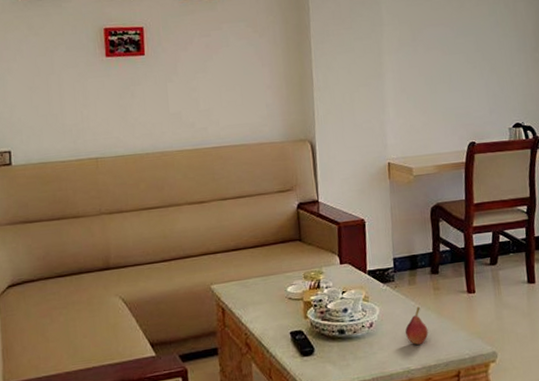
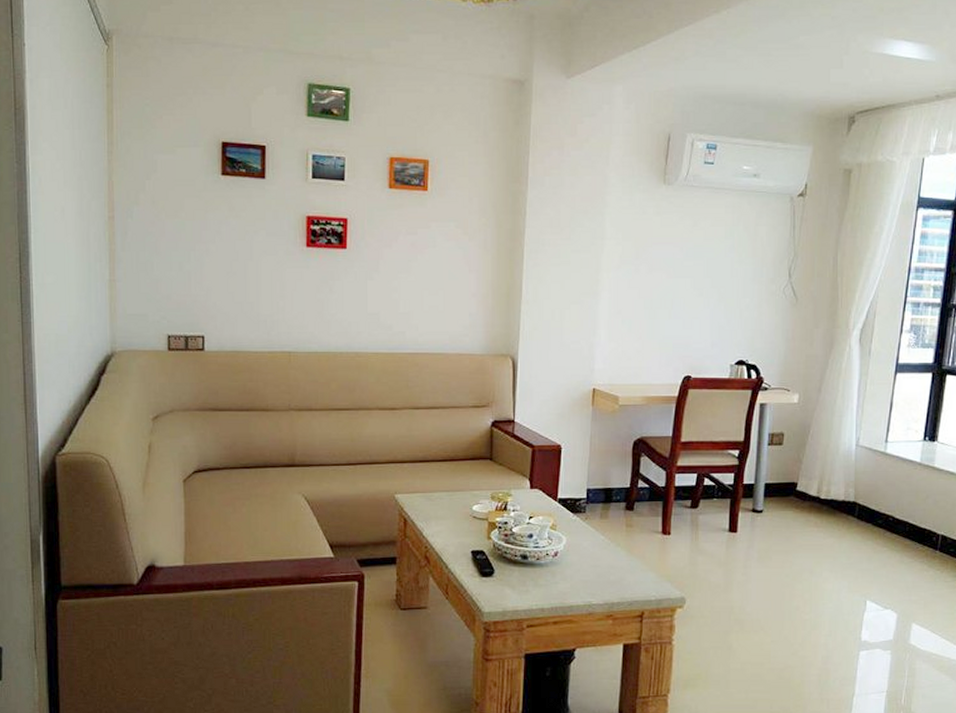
fruit: present [405,306,429,345] -> none [590,541,615,580]

